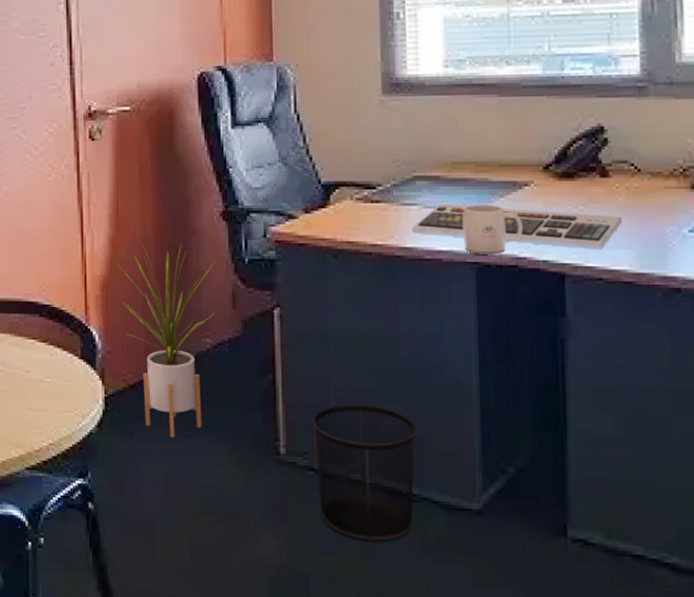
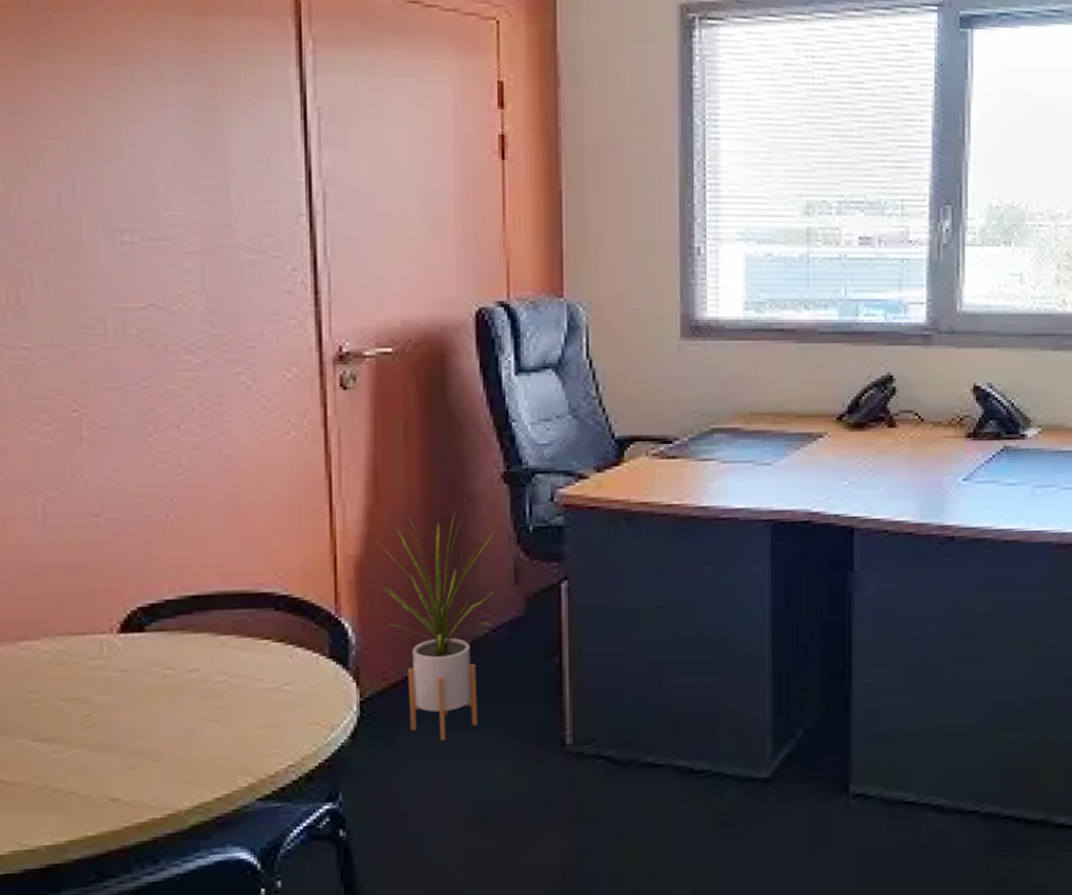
waste bin: present [313,404,417,542] -> none [602,680,709,827]
computer keyboard: present [412,203,623,250] -> none [709,458,907,502]
mug: present [461,205,523,256] -> none [758,458,816,512]

